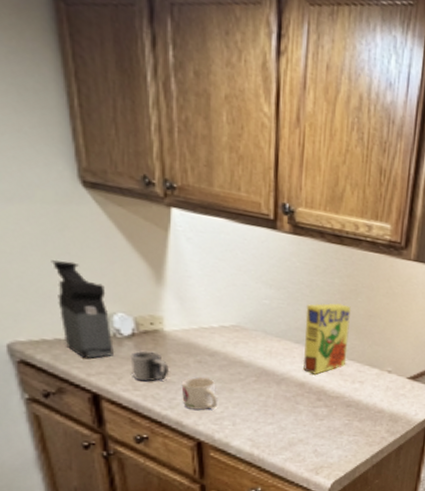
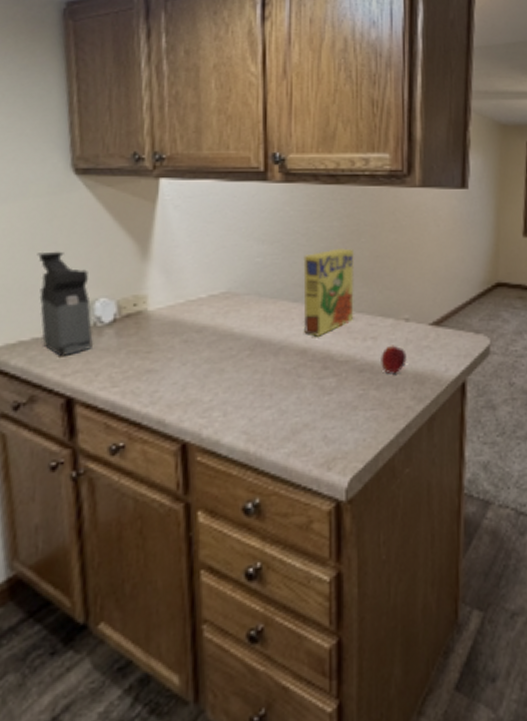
mug: present [130,350,170,382] -> none [110,337,153,375]
mug: present [181,377,218,410] -> none [165,360,207,402]
peach: none [364,389,386,411] -> present [381,345,407,373]

